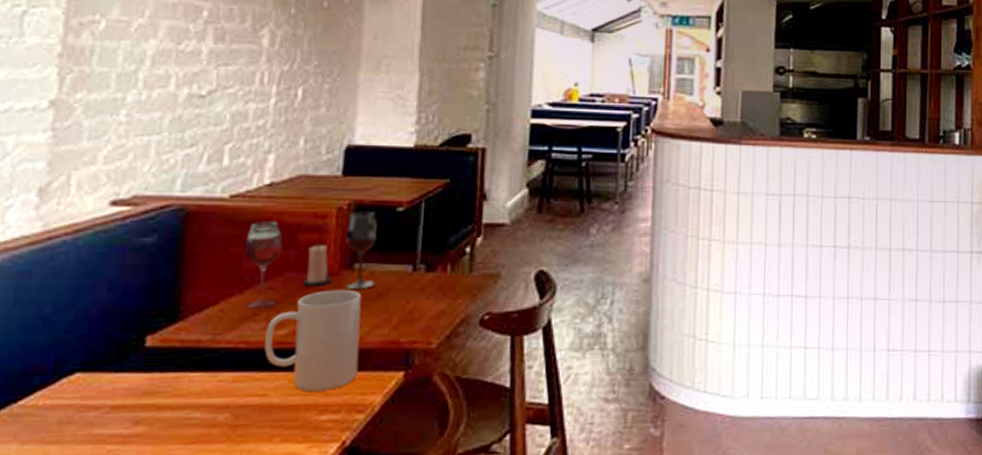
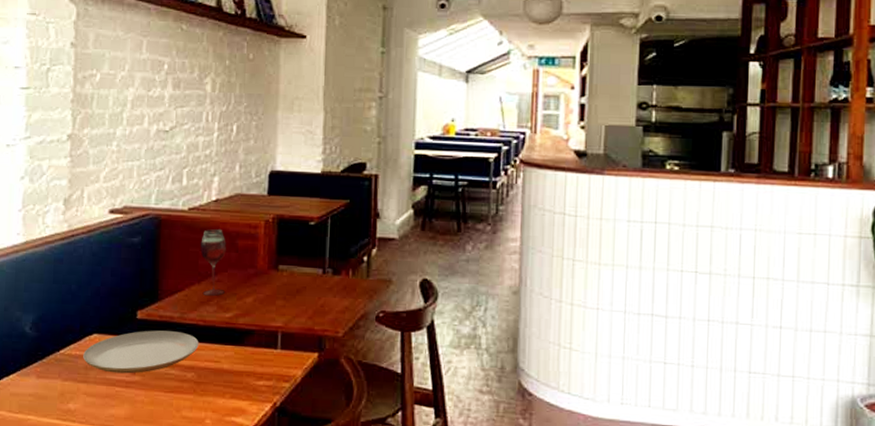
plate: none [56,359,238,426] -> present [83,330,199,374]
cup: present [264,289,362,391] -> none [217,284,285,363]
candle: present [303,243,331,288] -> none [242,247,262,282]
wine glass: present [346,211,378,291] -> none [272,224,296,287]

